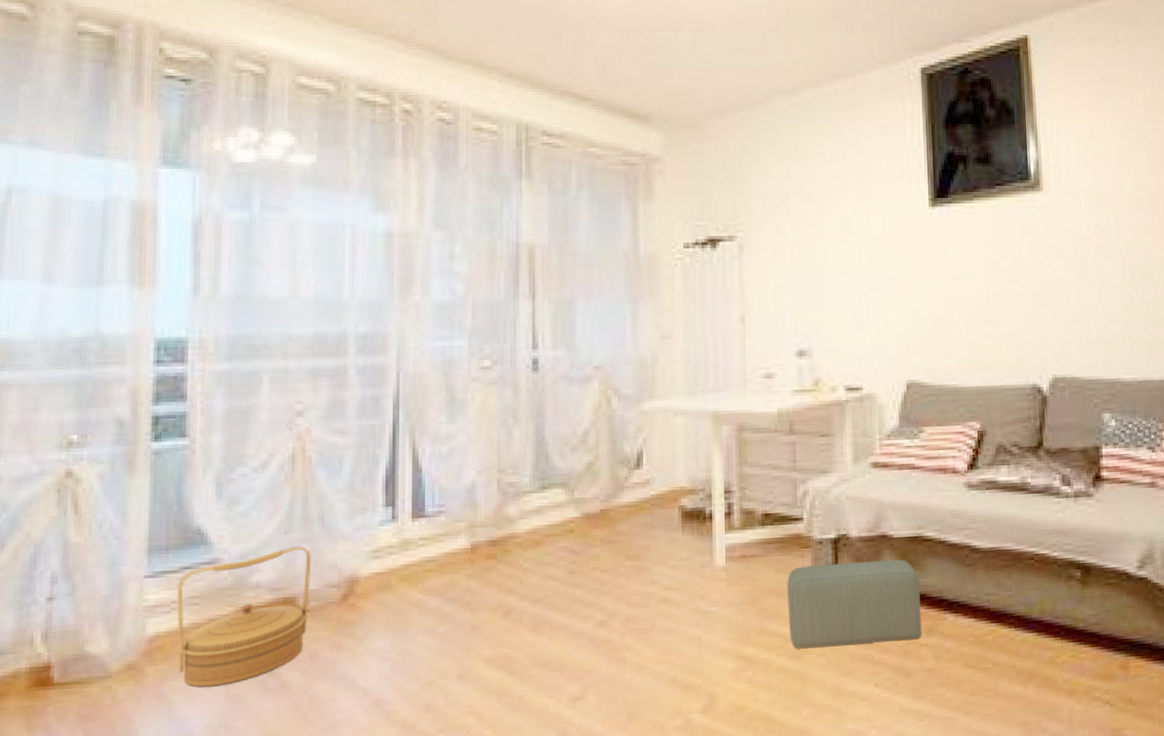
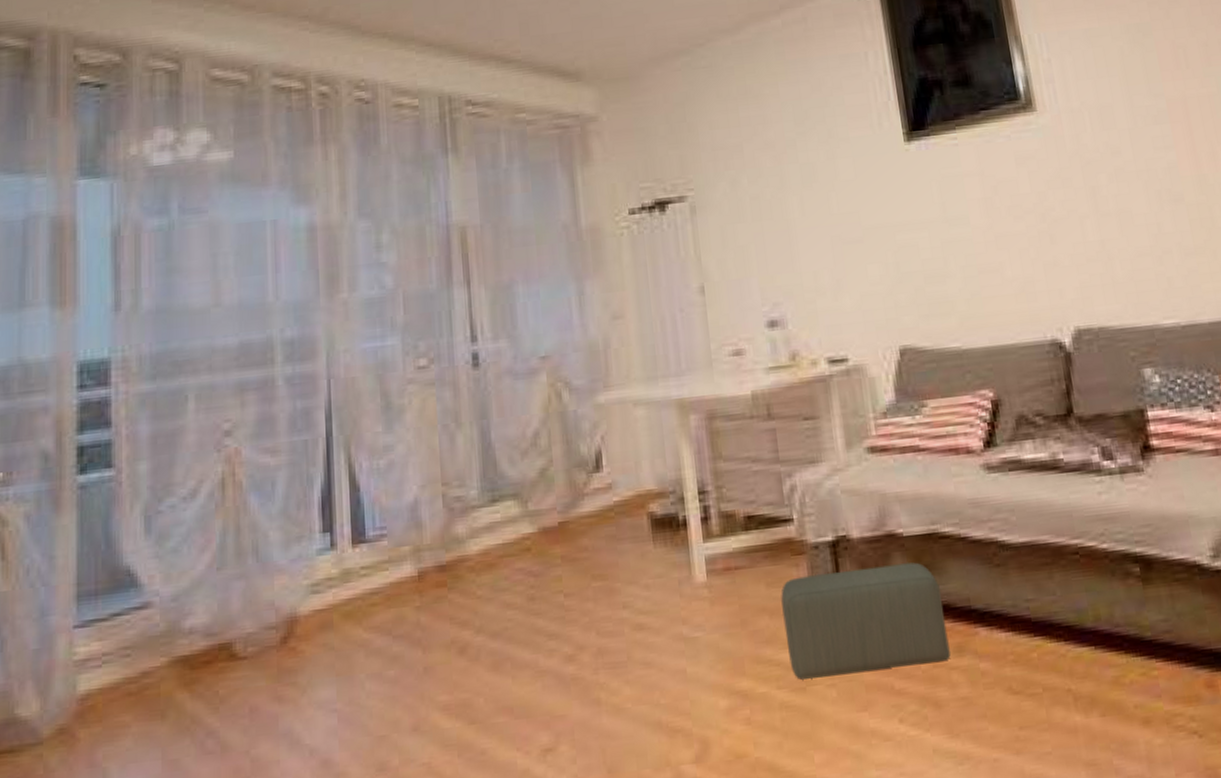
basket: present [177,545,312,688] -> none [108,582,247,752]

